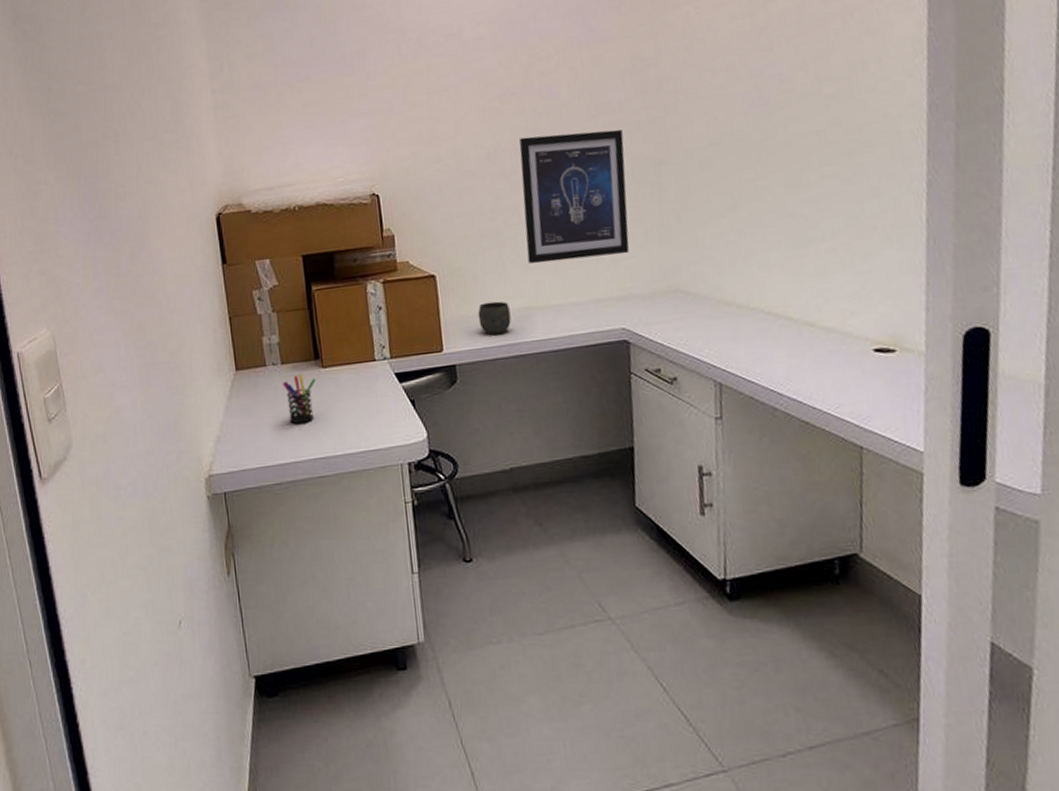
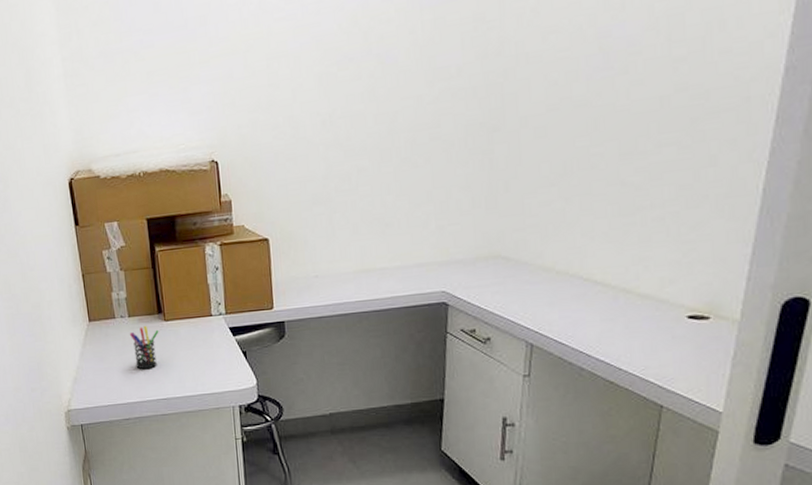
mug: present [477,301,511,335] -> none [306,264,338,295]
wall art: present [519,129,629,264] -> none [354,95,459,230]

